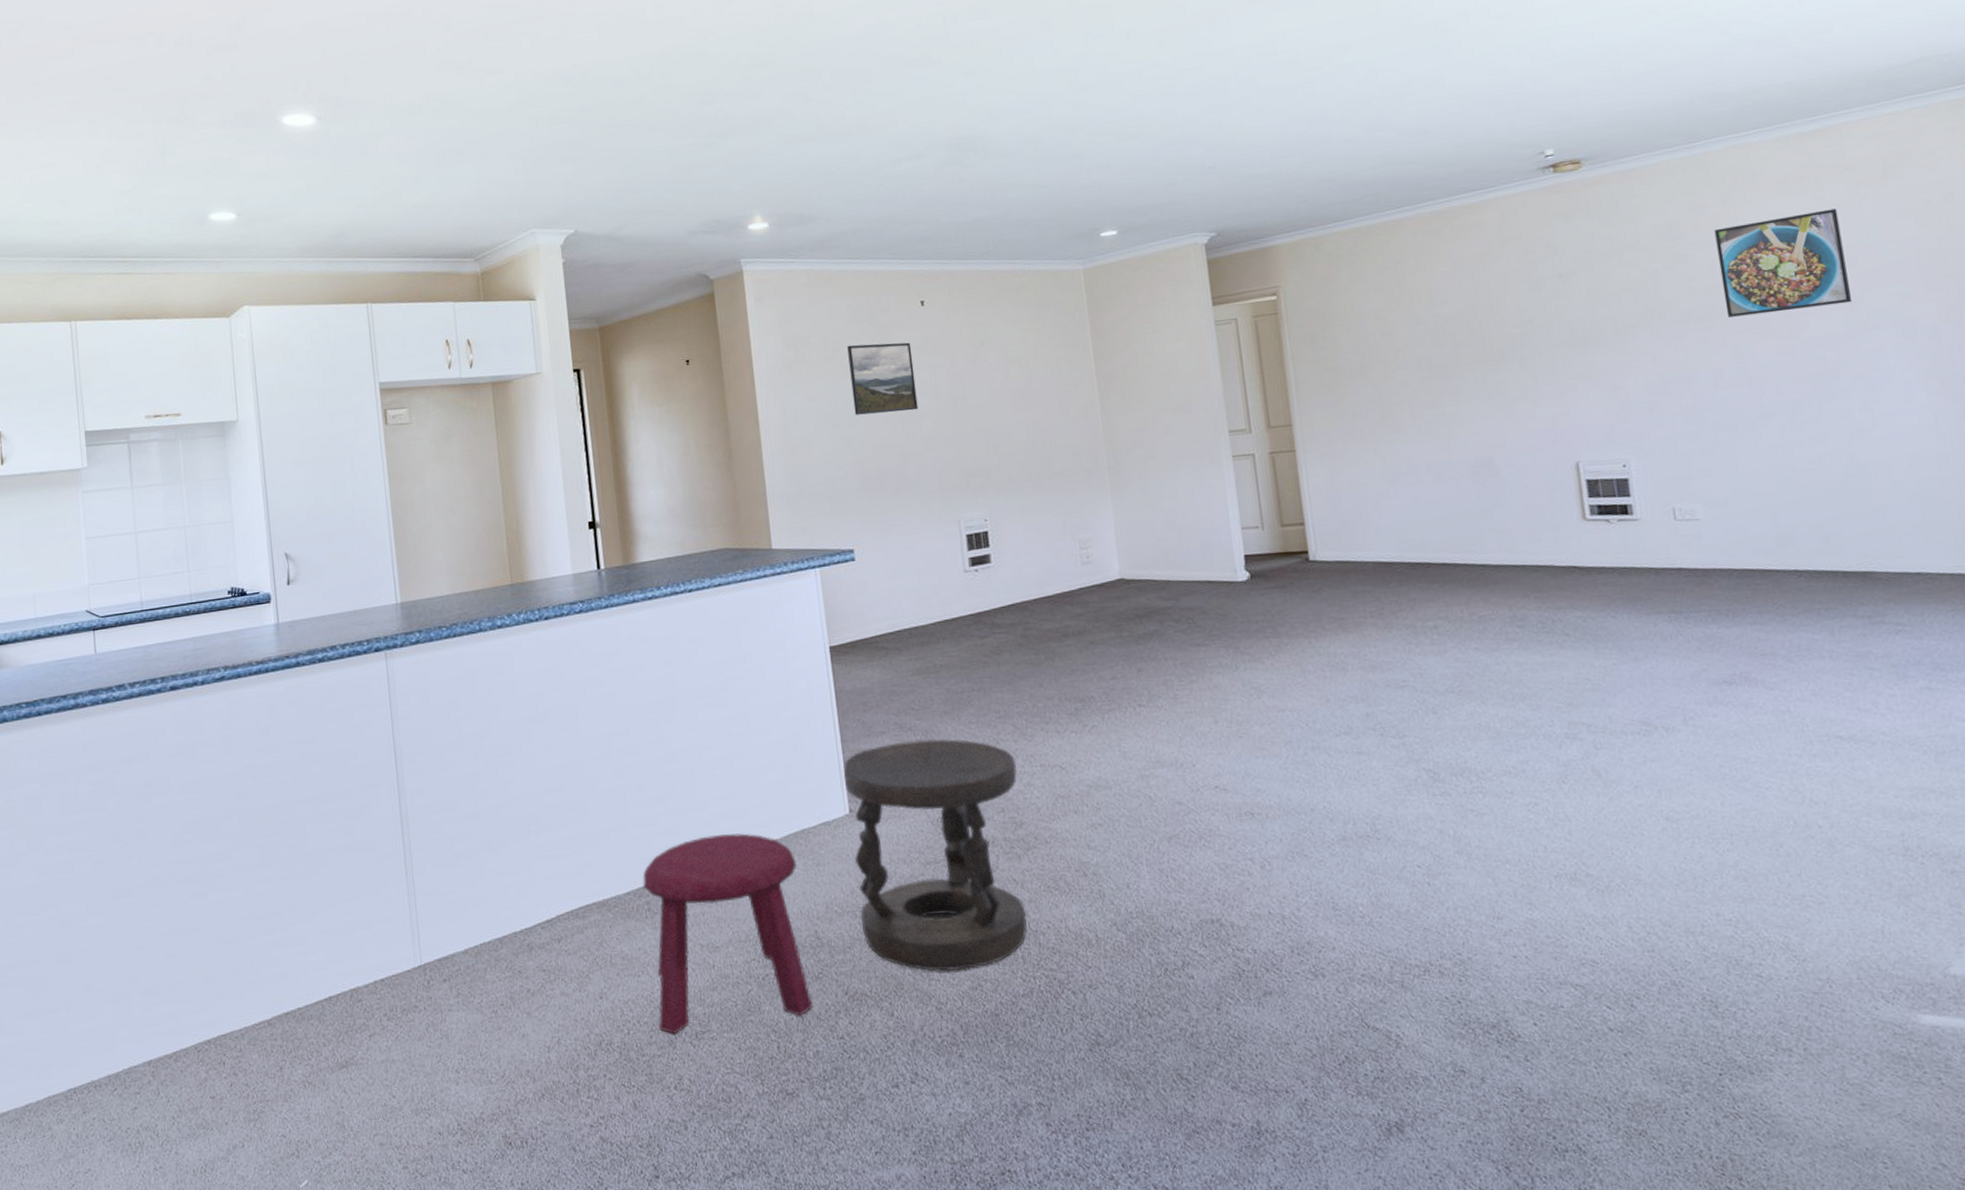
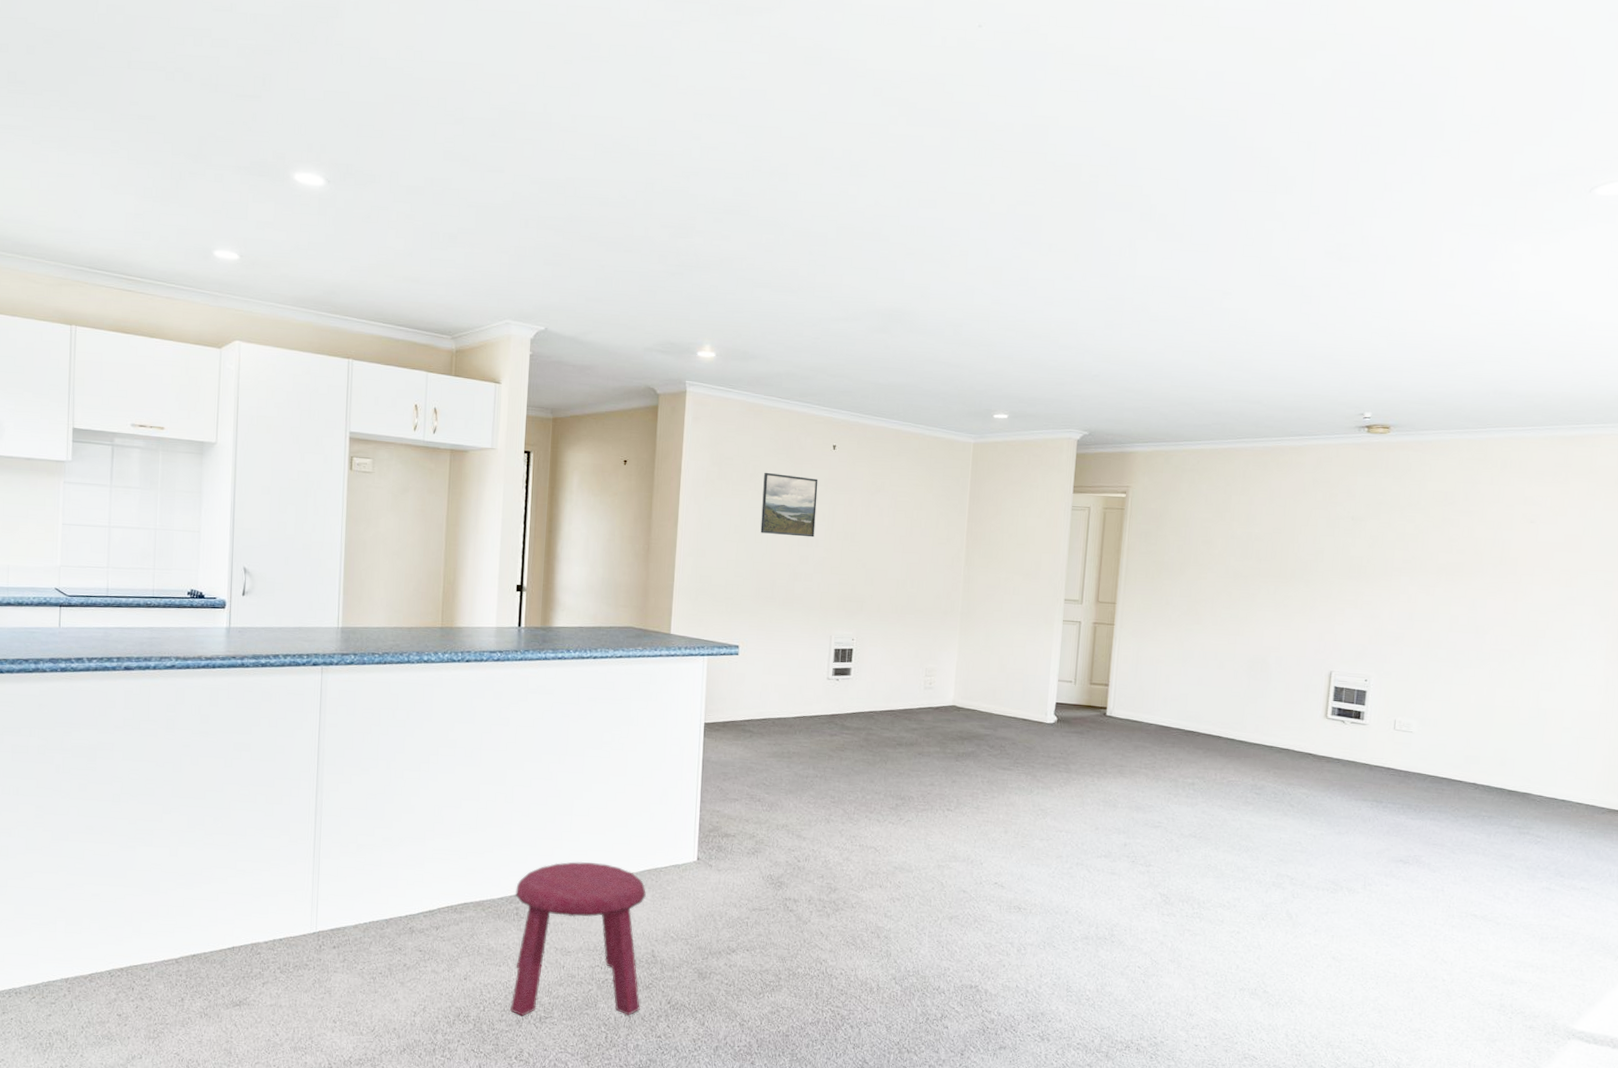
stool: present [843,738,1028,971] -> none [691,809,841,998]
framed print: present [1714,208,1852,317] -> none [1472,502,1576,581]

